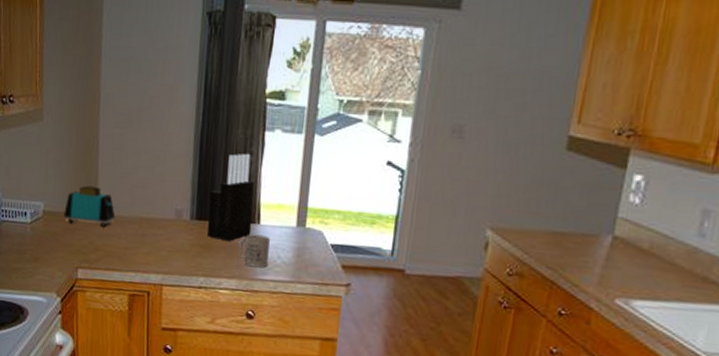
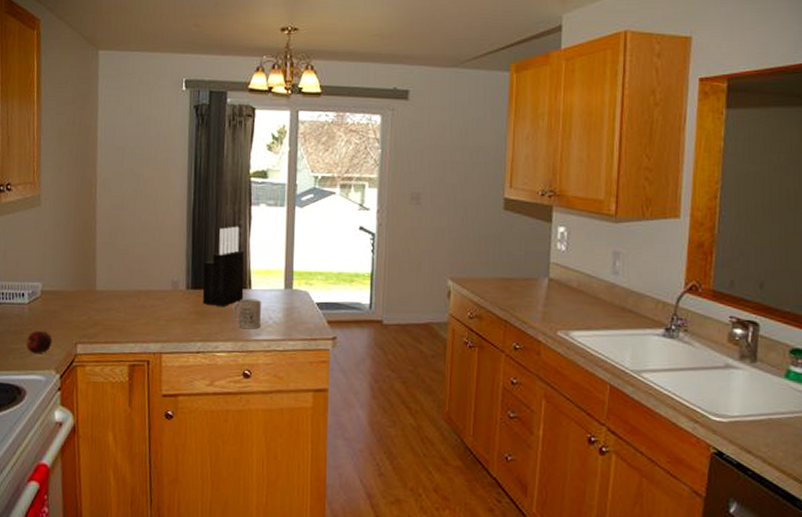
apple: none [29,252,54,276] -> present [26,331,53,354]
toaster: present [63,185,116,227] -> none [62,264,114,302]

